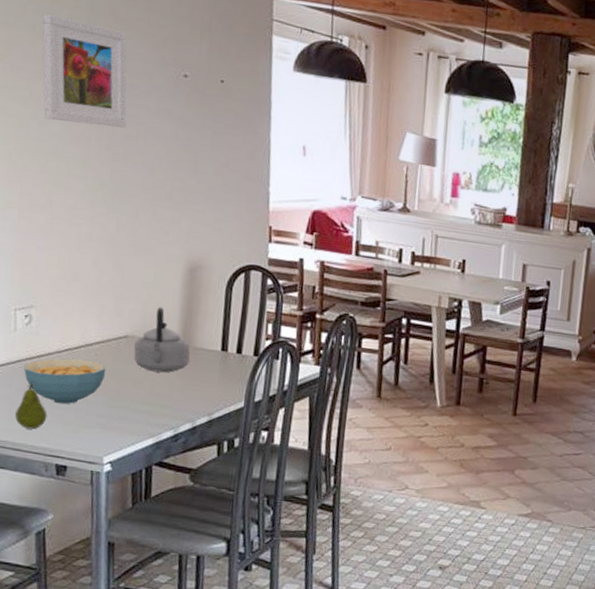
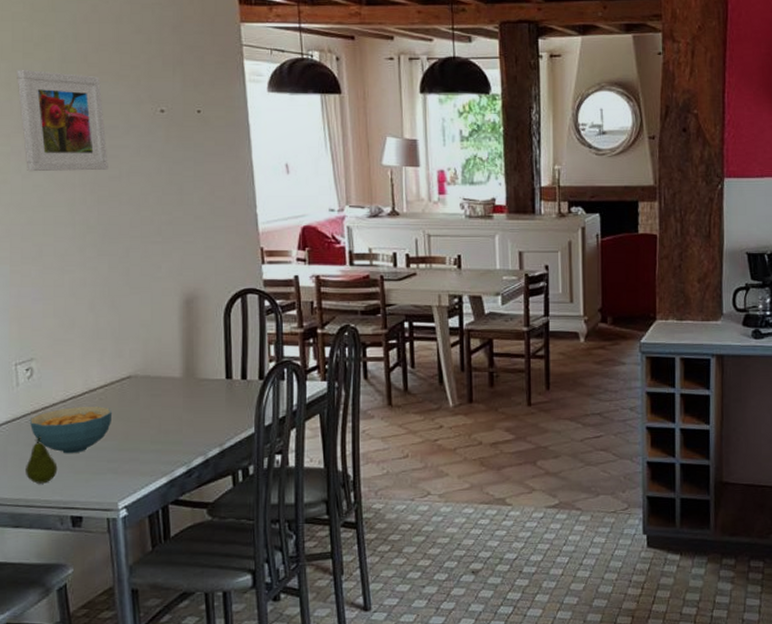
teapot: present [133,307,191,373] -> none [138,342,196,409]

